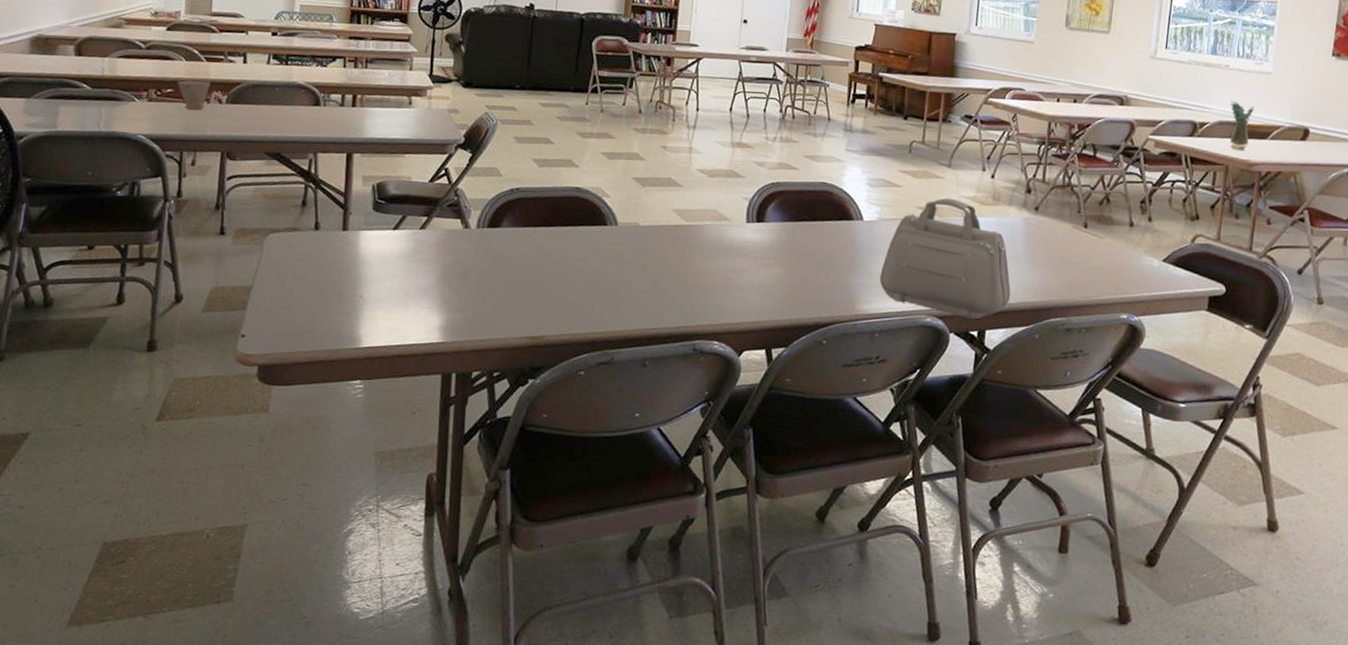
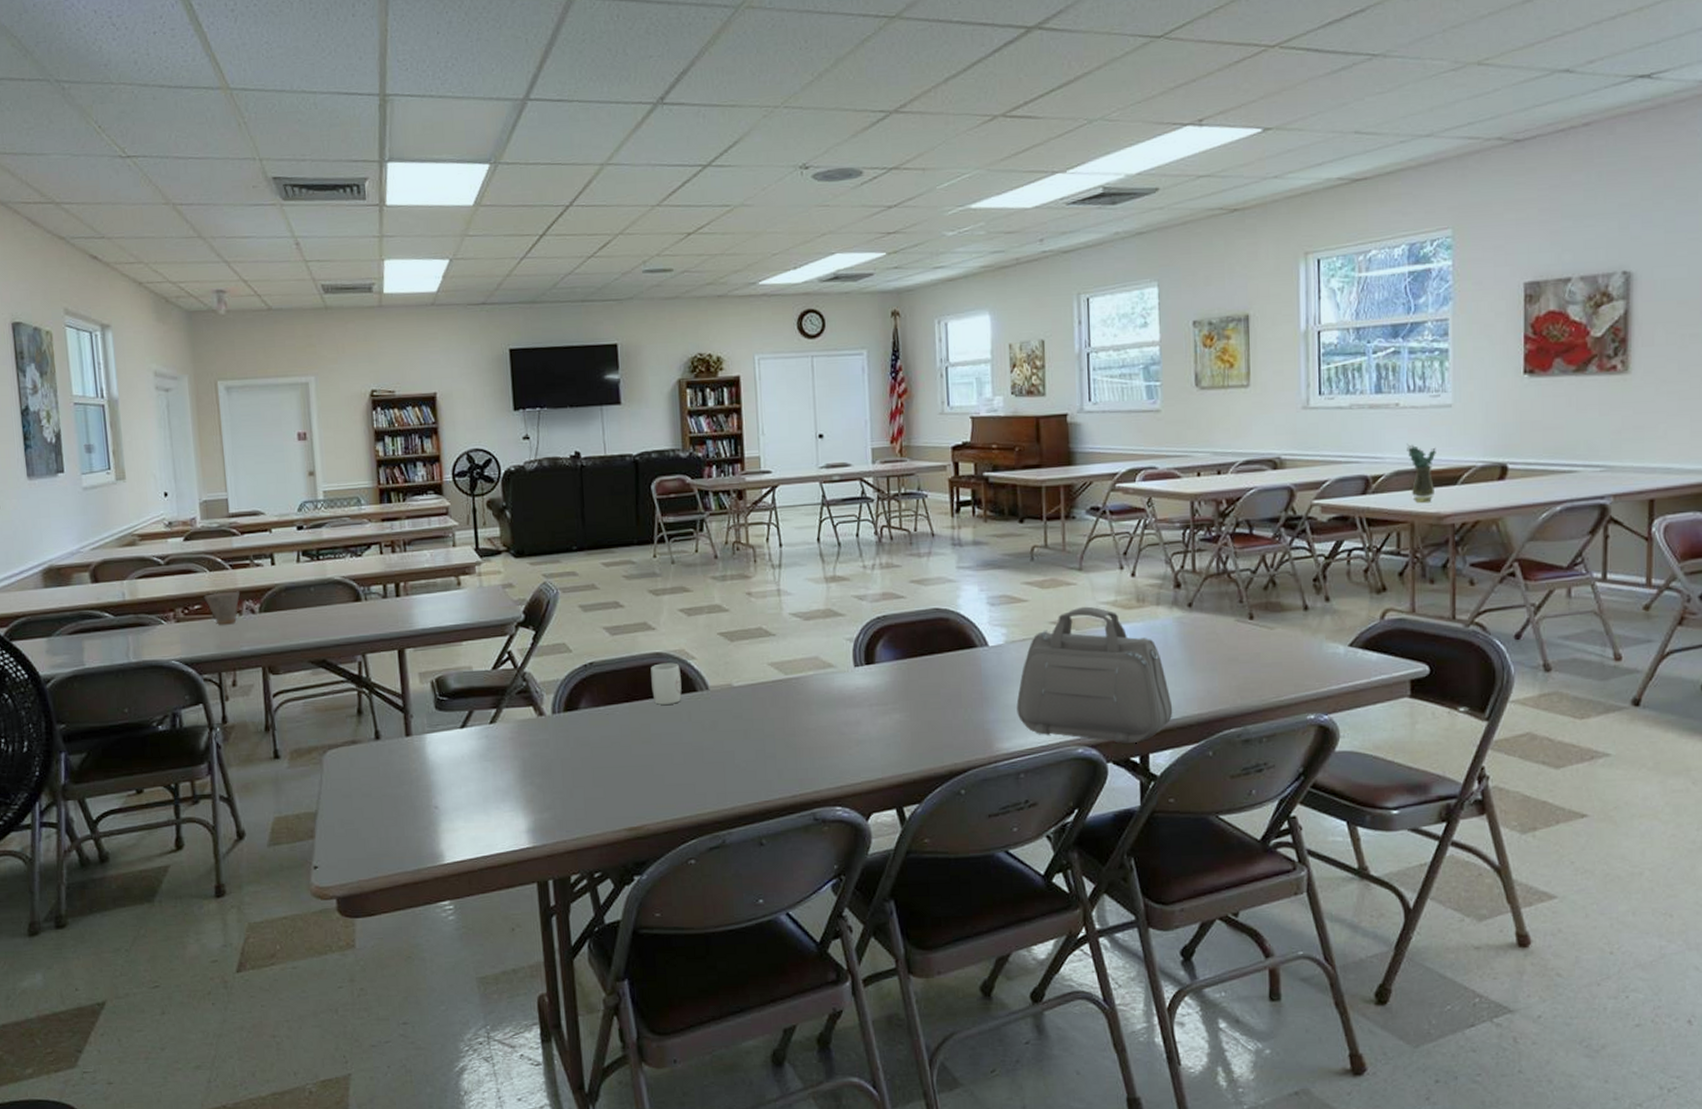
mug: none [567,197,595,234] -> present [651,663,682,705]

